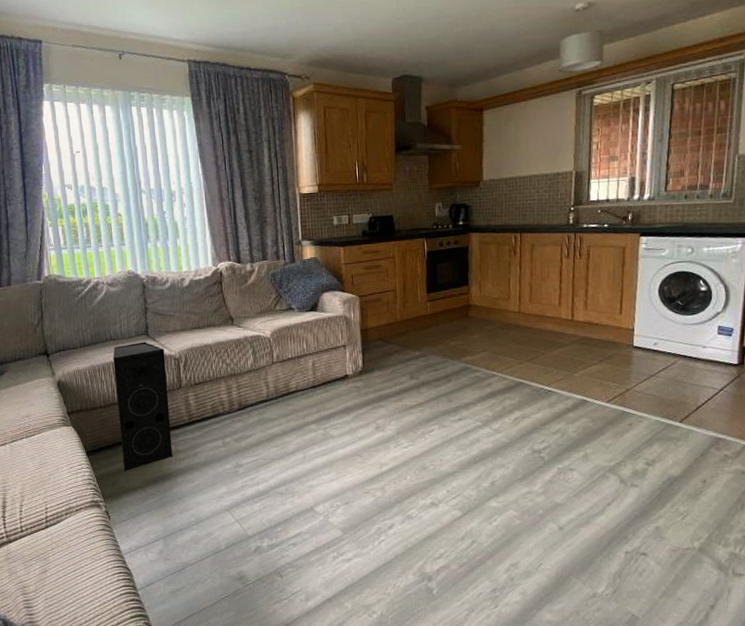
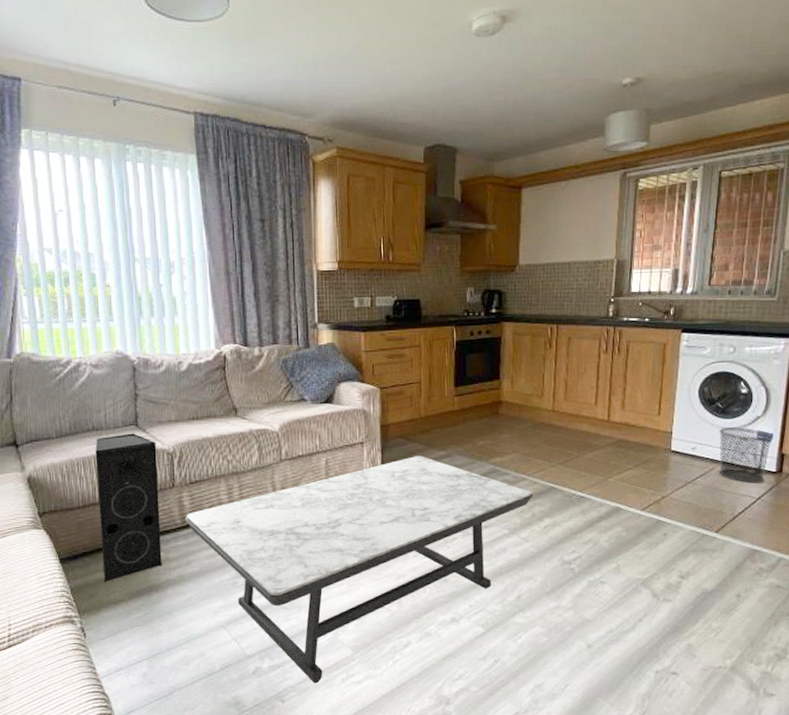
coffee table: none [190,356,503,561] -> present [184,456,533,684]
waste bin: none [680,323,734,375] -> present [719,427,773,483]

